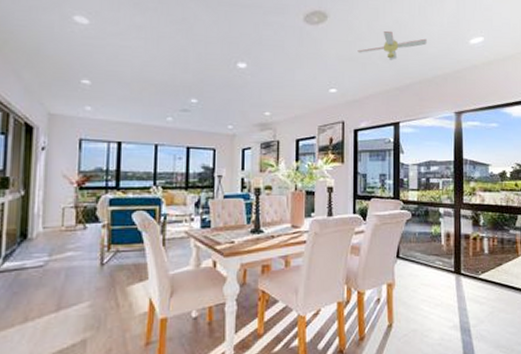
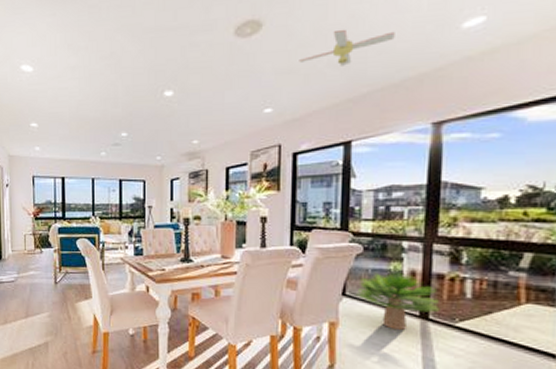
potted plant: none [408,234,468,286] -> present [357,272,440,331]

